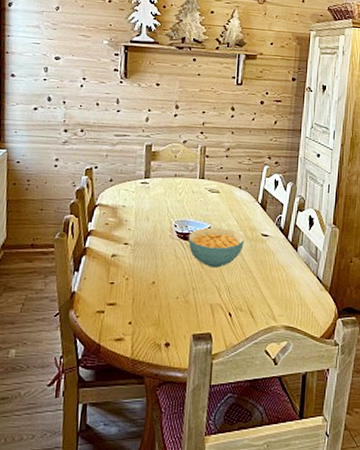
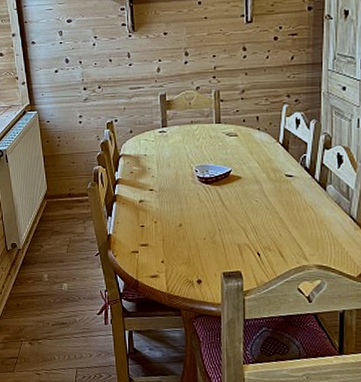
cereal bowl: present [188,227,244,268] -> none [210,170,267,209]

